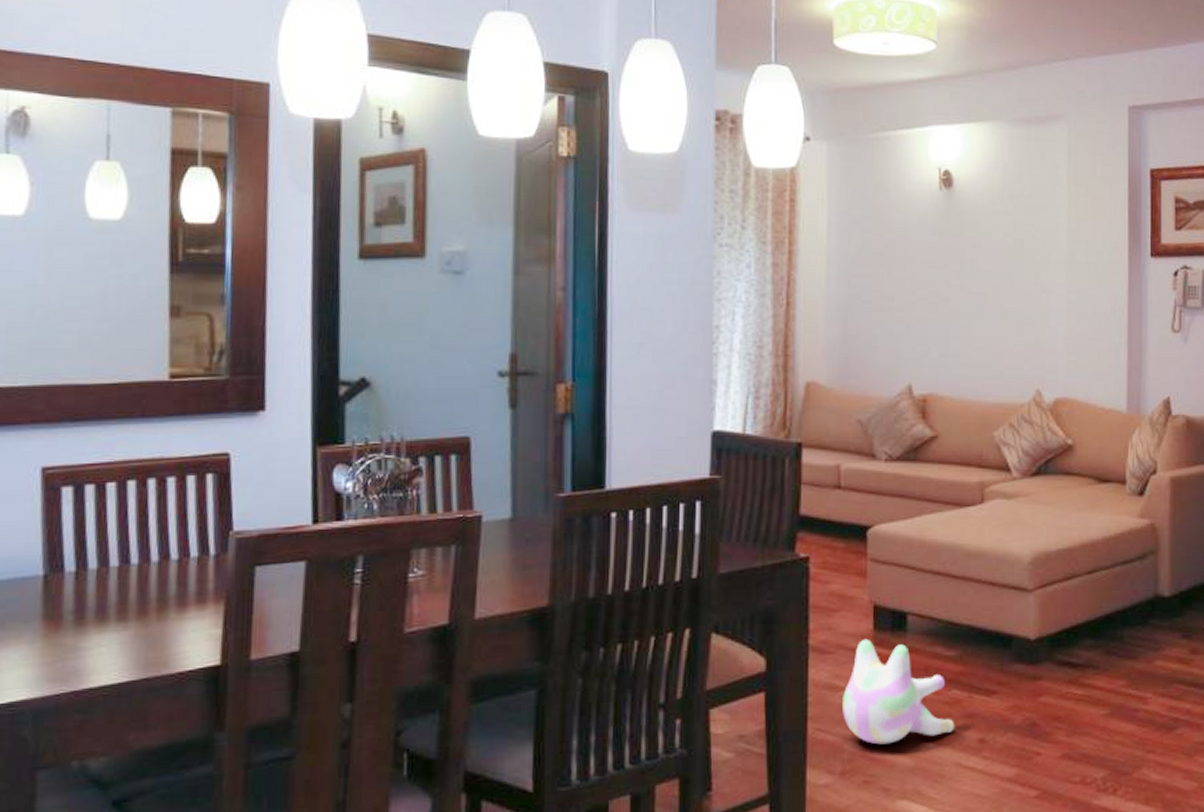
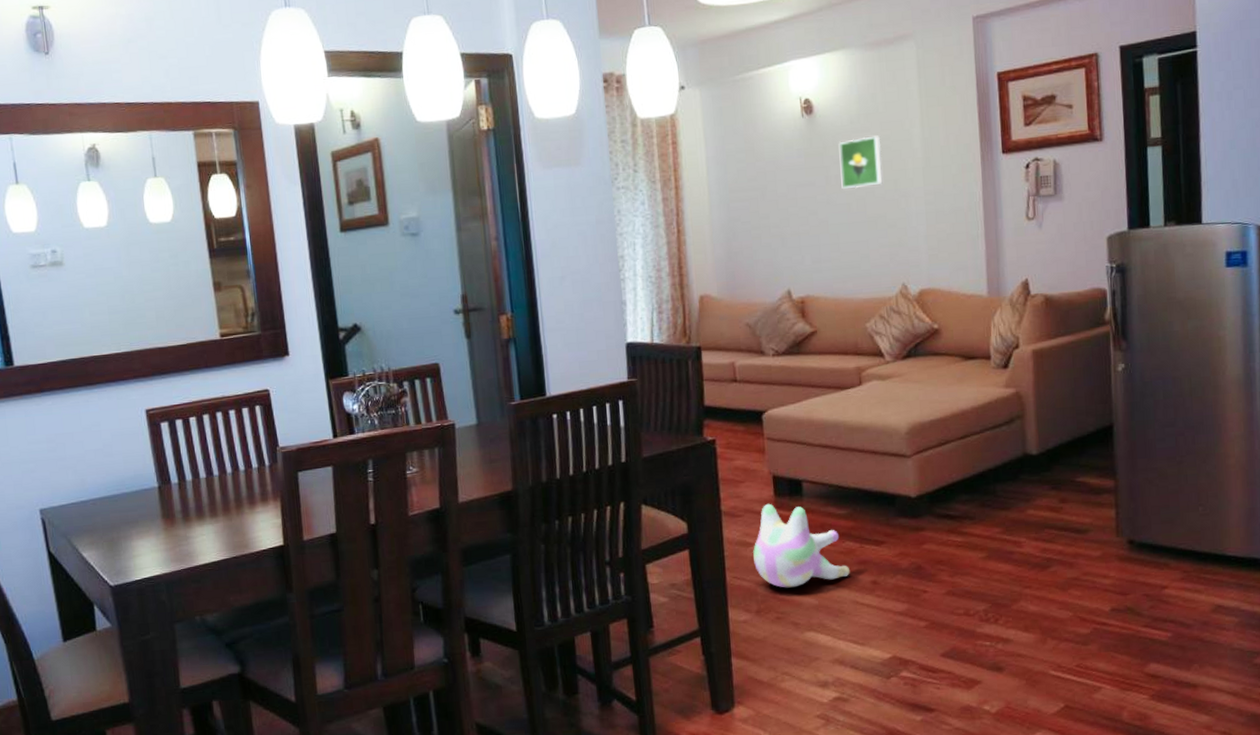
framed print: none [978,220,1023,277] -> present [838,135,883,189]

